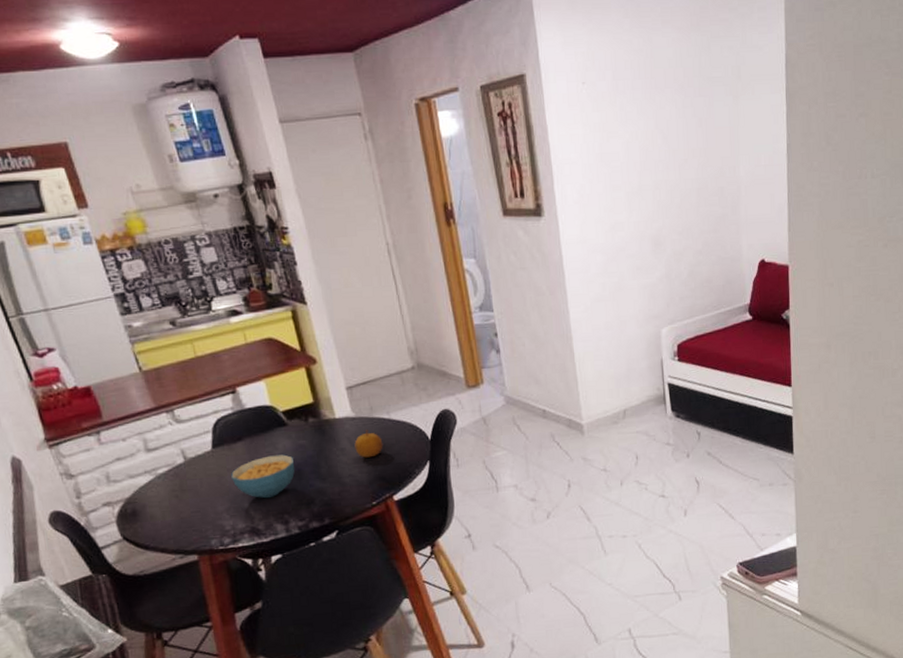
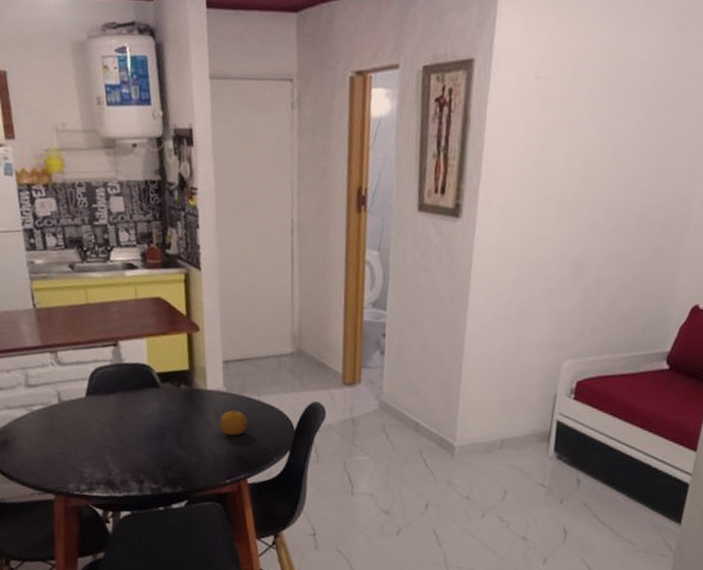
cereal bowl: present [231,454,295,499] -> none [98,413,160,455]

